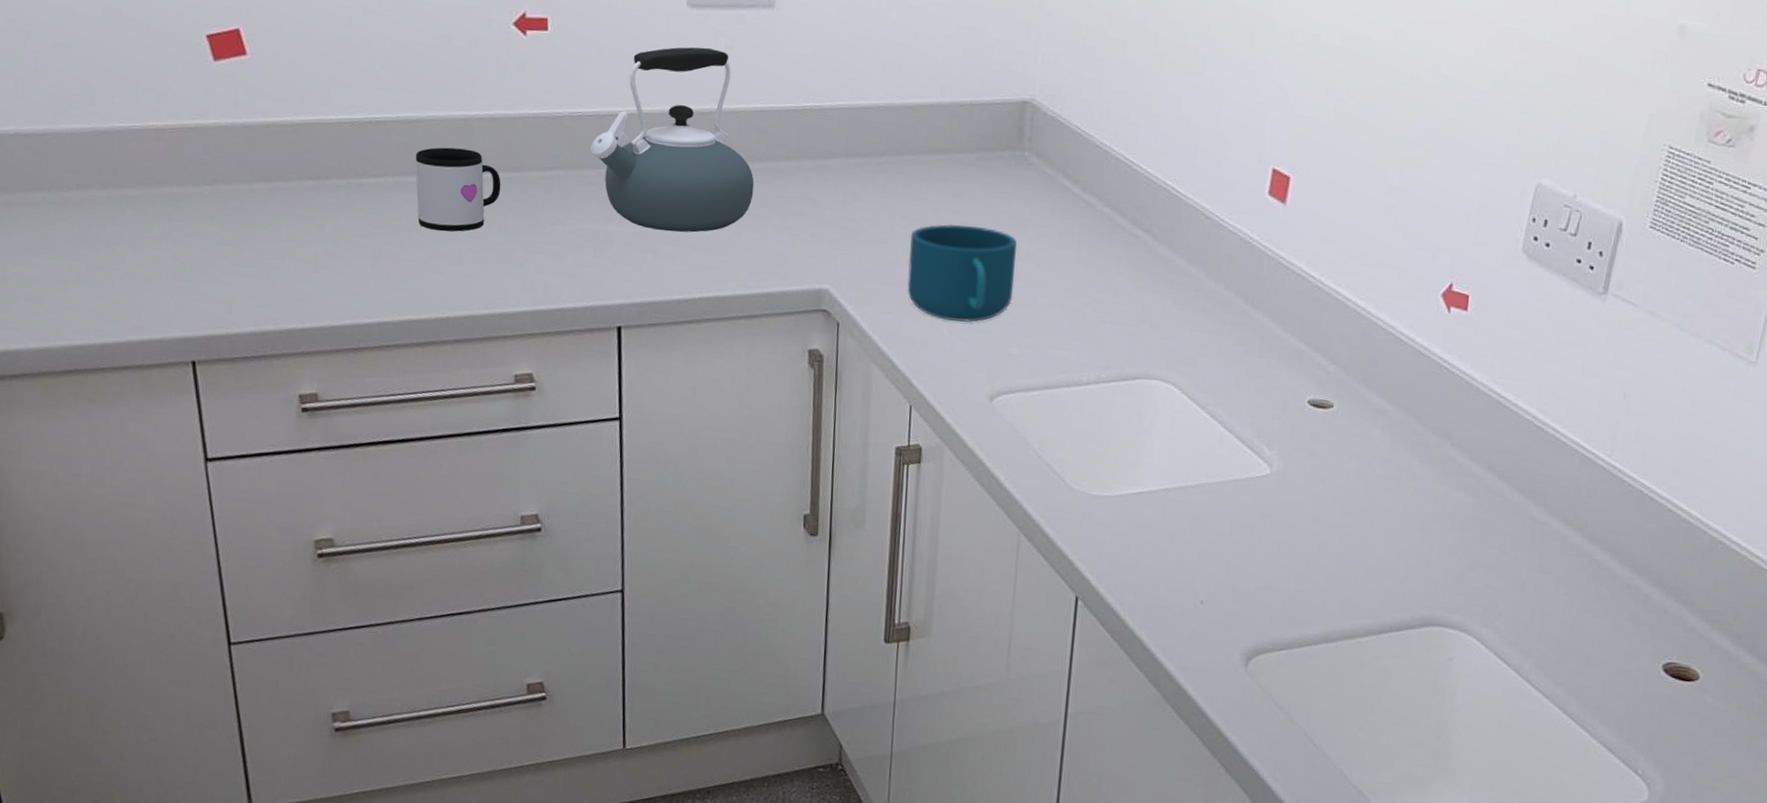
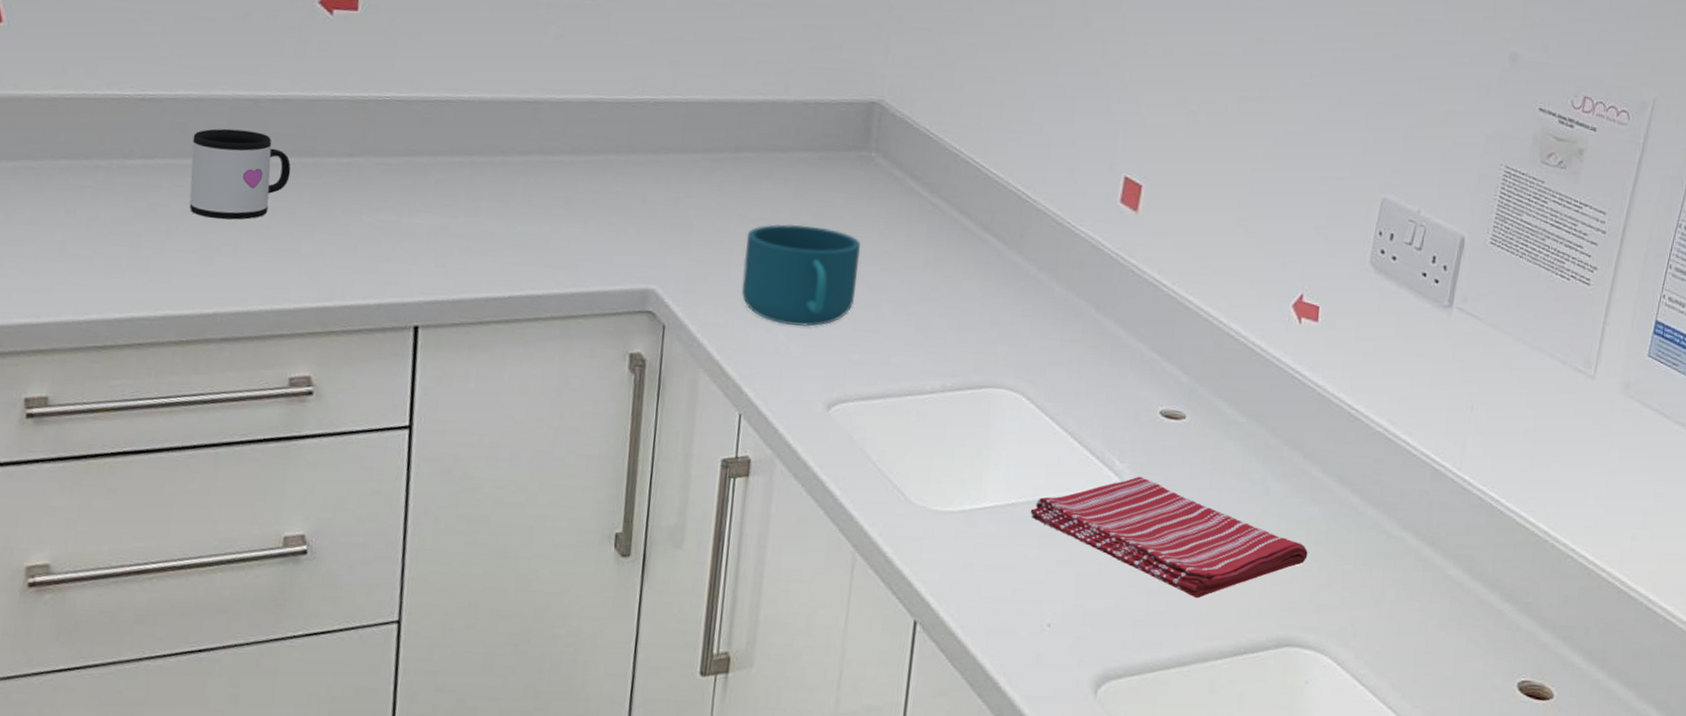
kettle: present [590,47,755,233] -> none [396,33,579,227]
dish towel: none [1182,463,1454,580] -> present [1030,476,1308,599]

